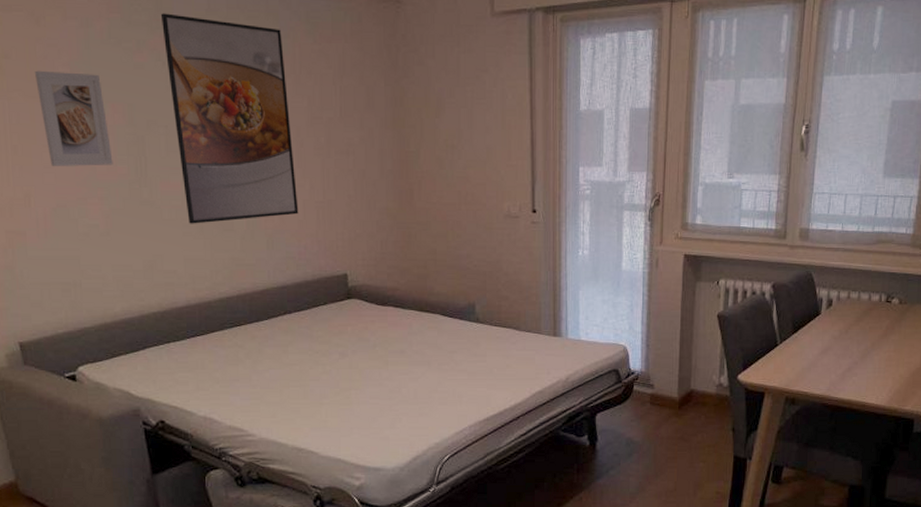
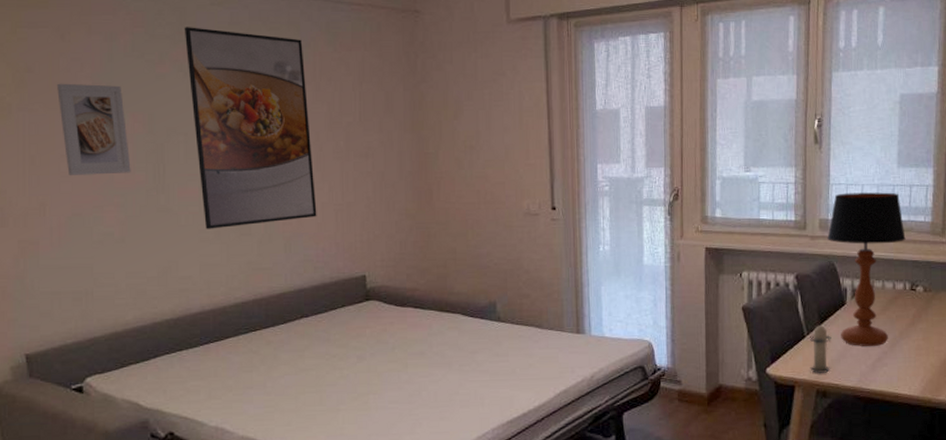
candle: none [780,332,804,382] -> present [809,323,831,374]
table lamp: none [806,202,886,357] -> present [827,192,906,347]

